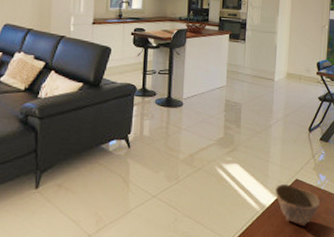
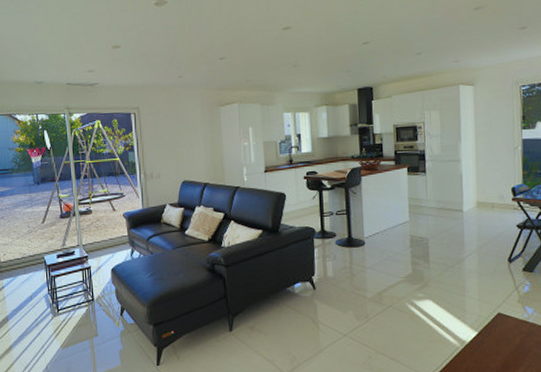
bowl: present [275,184,321,227] -> none [475,319,530,362]

